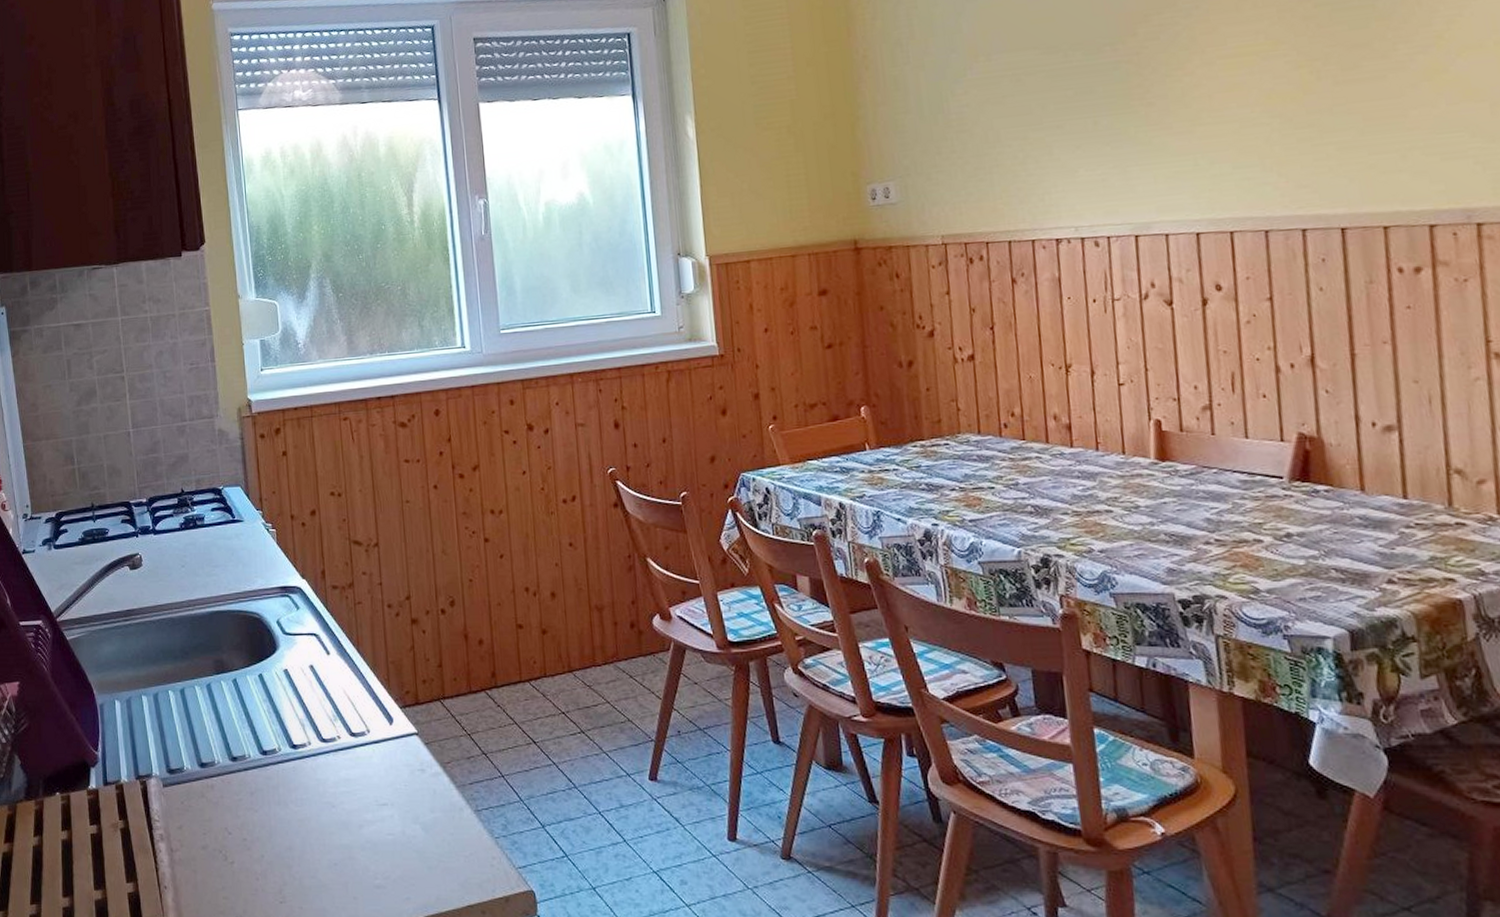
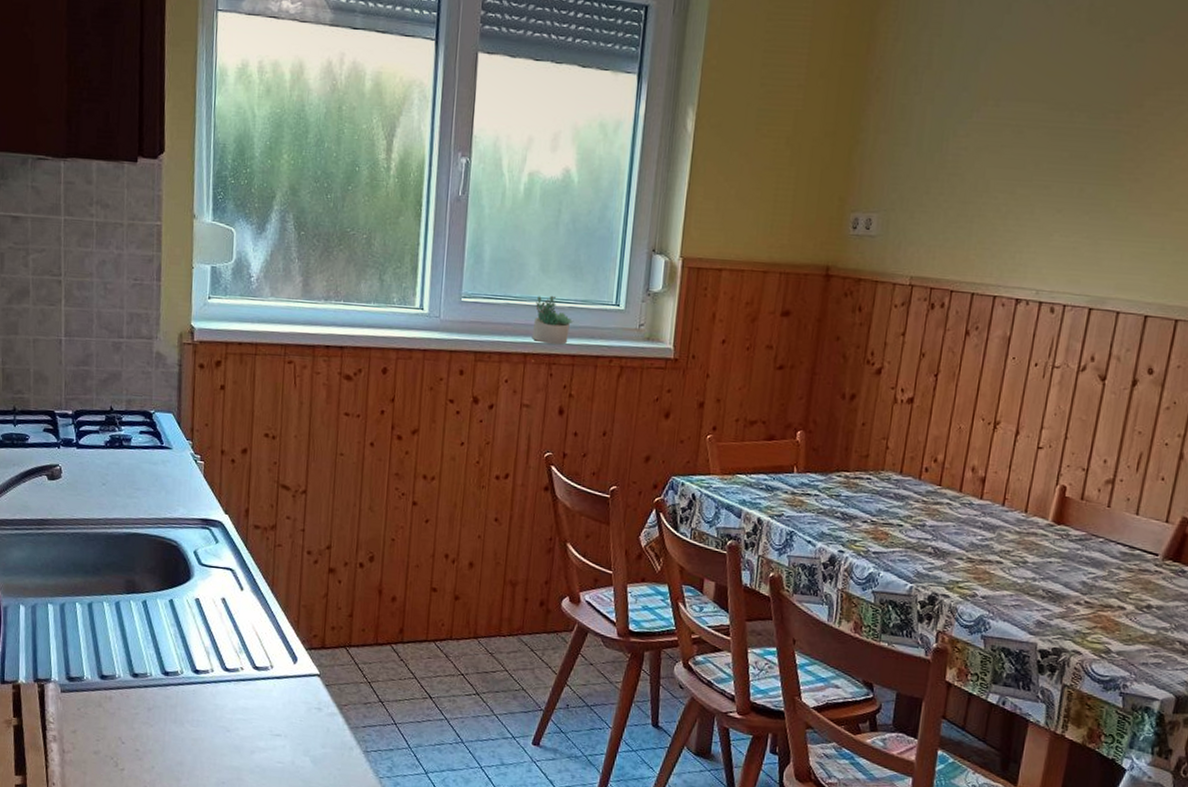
succulent plant: none [573,313,613,362] -> present [531,295,574,346]

